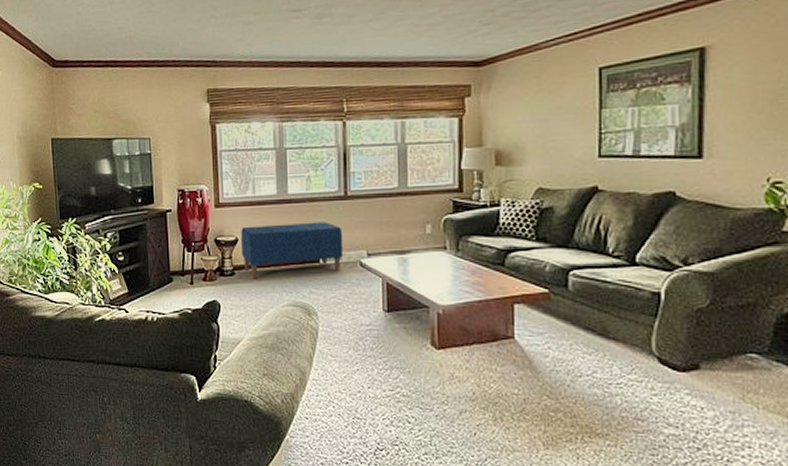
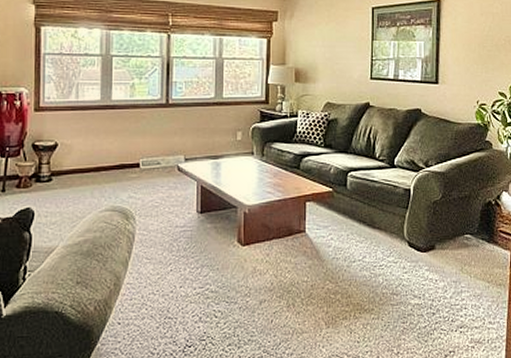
bench: present [241,222,344,279] -> none [61,128,163,185]

